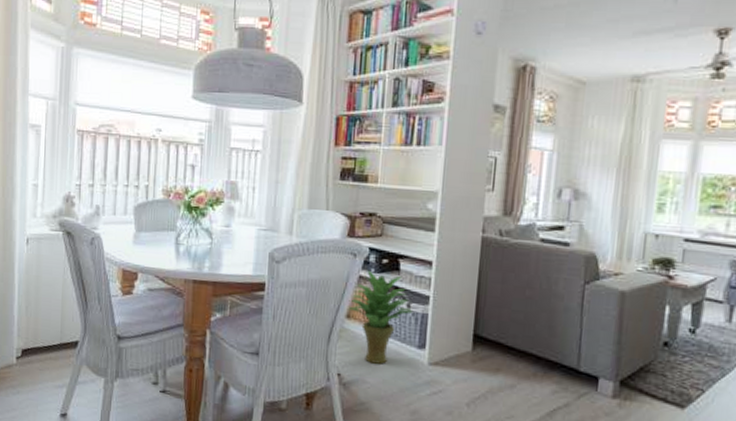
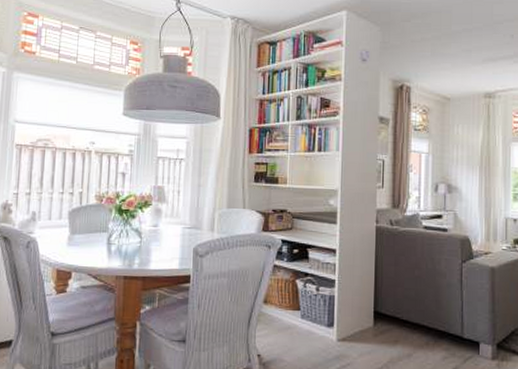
potted plant: present [348,270,413,364] -> none [265,259,322,343]

